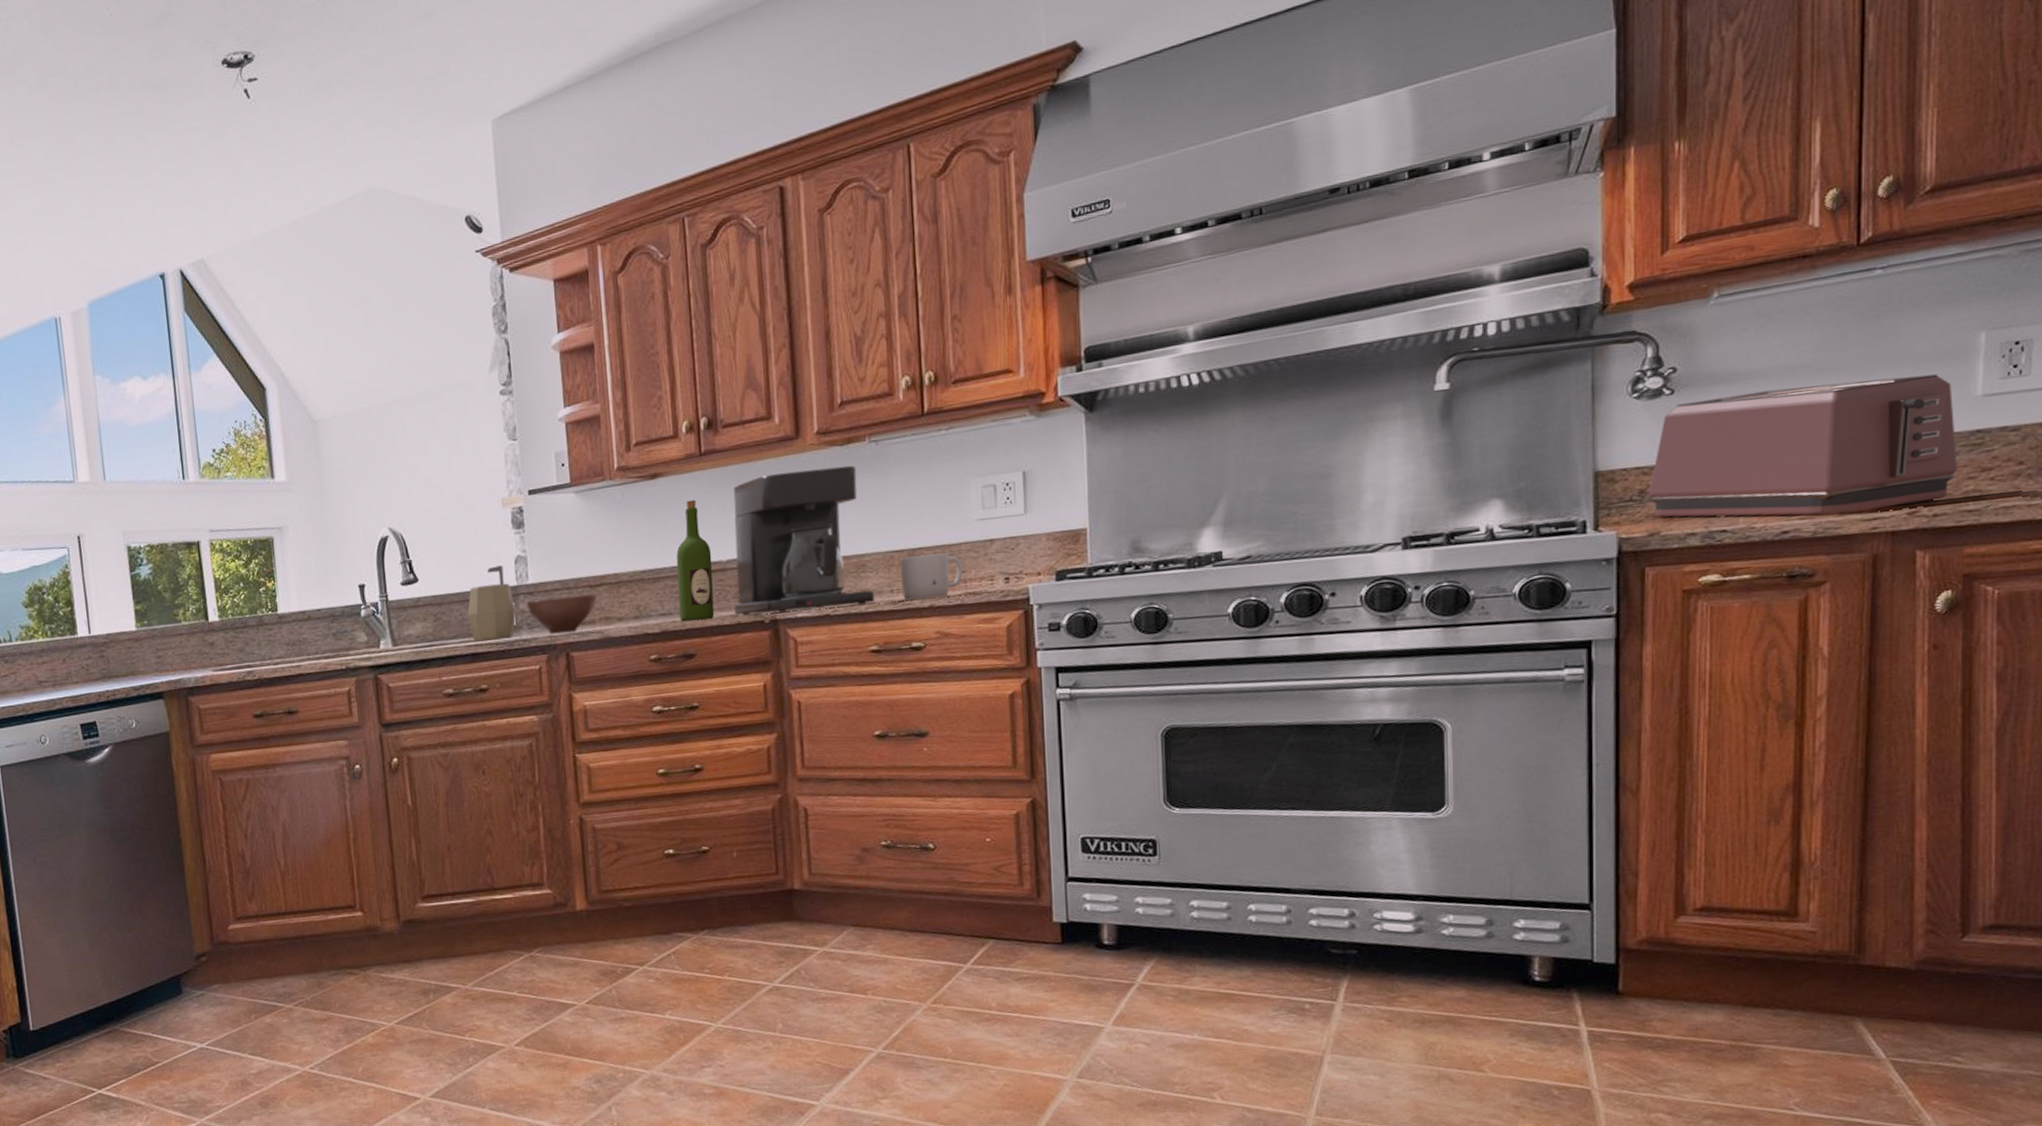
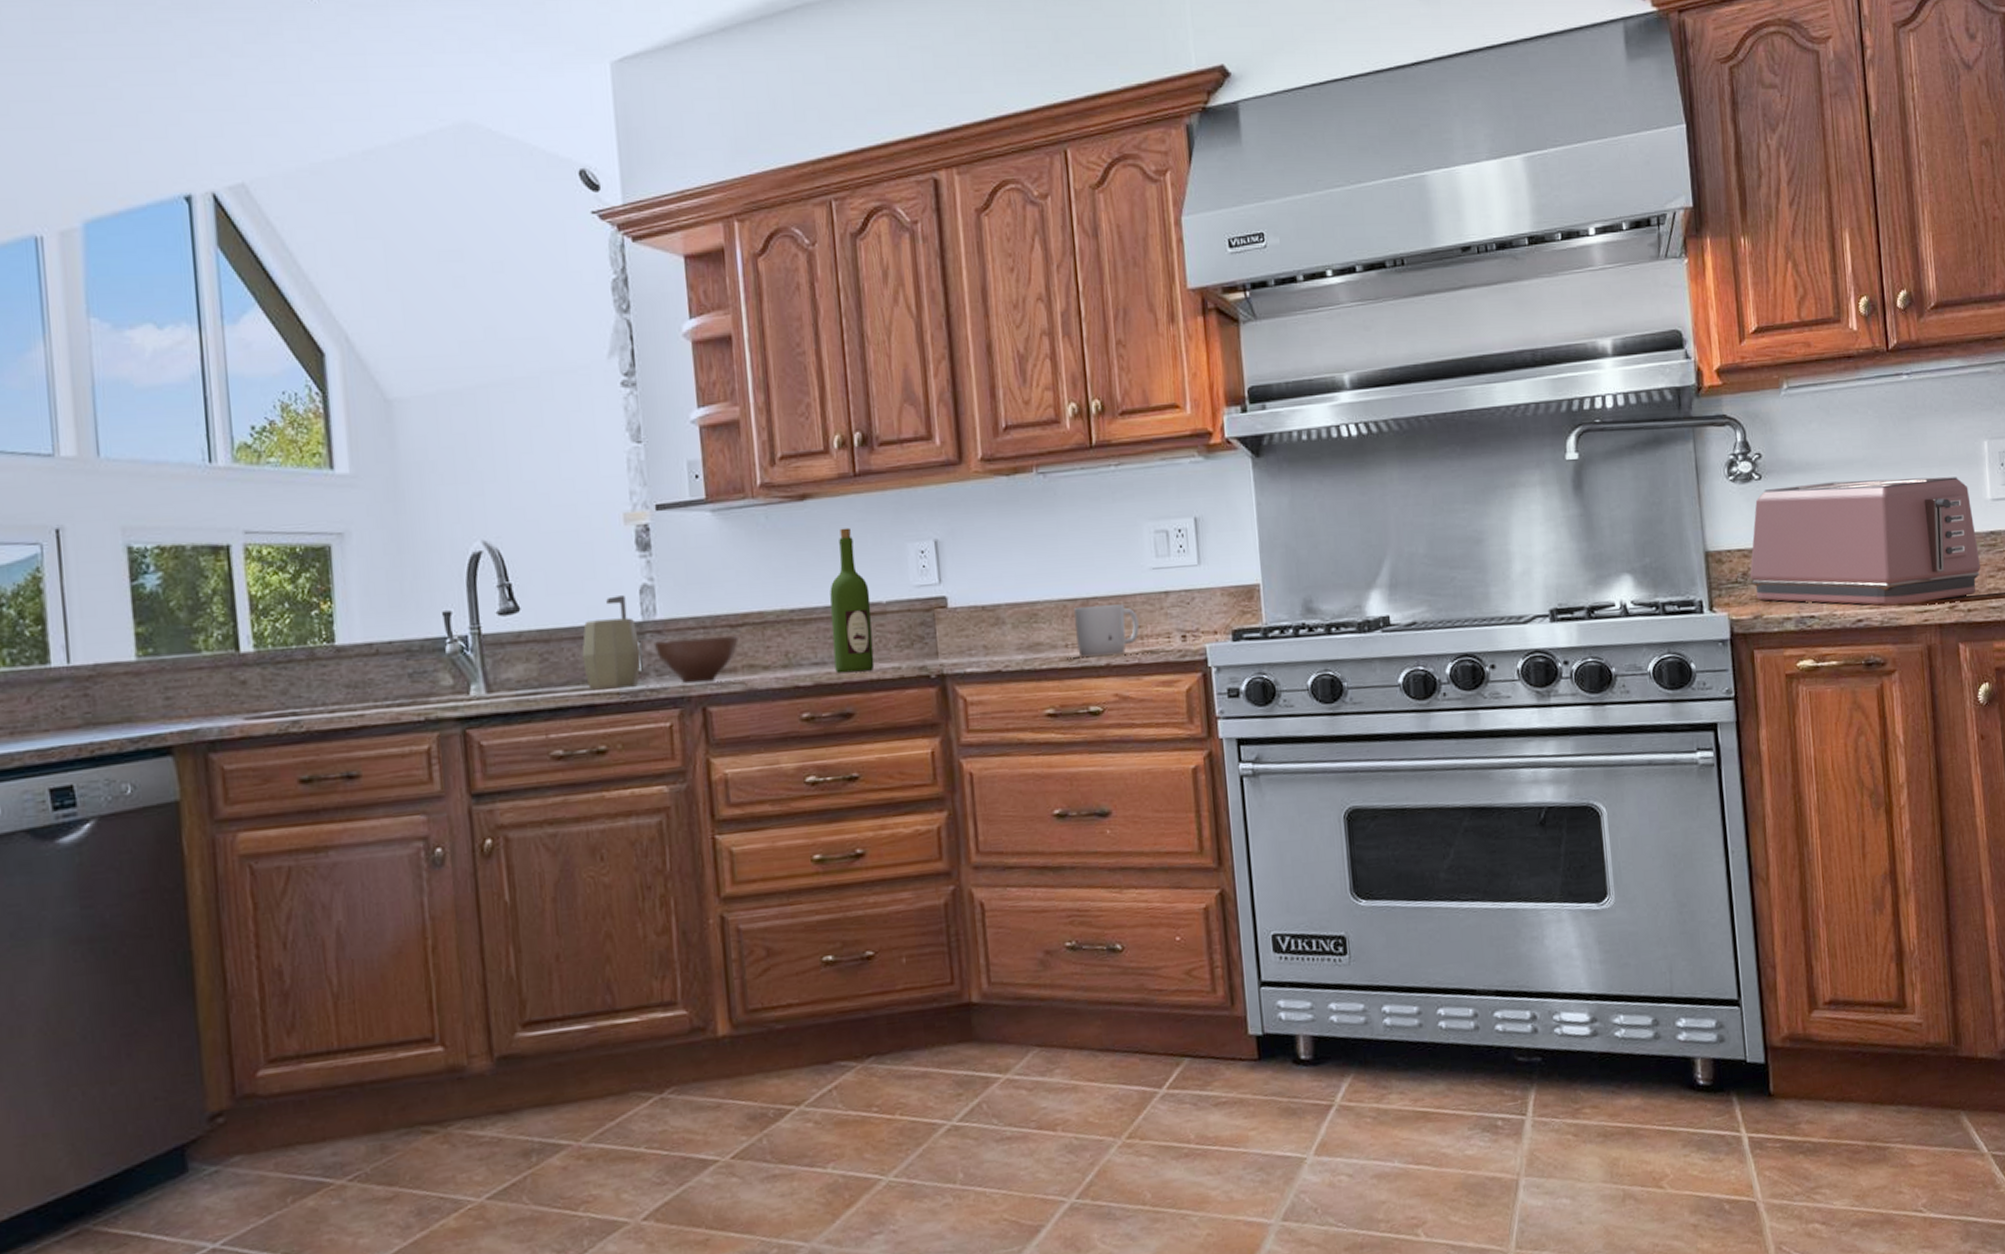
coffee maker: present [733,465,875,616] -> none [892,498,1049,669]

